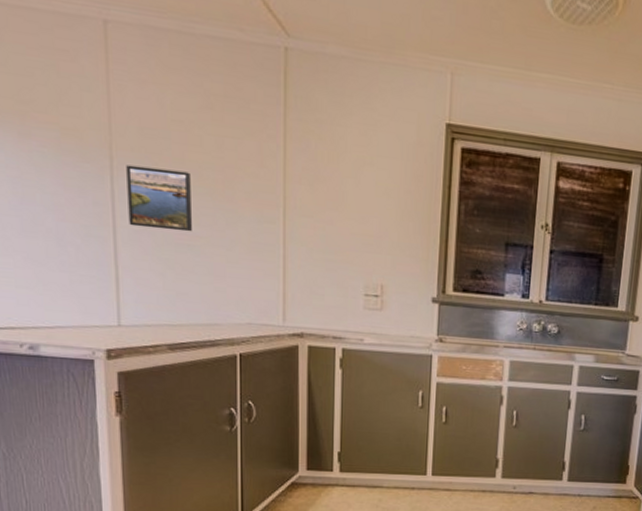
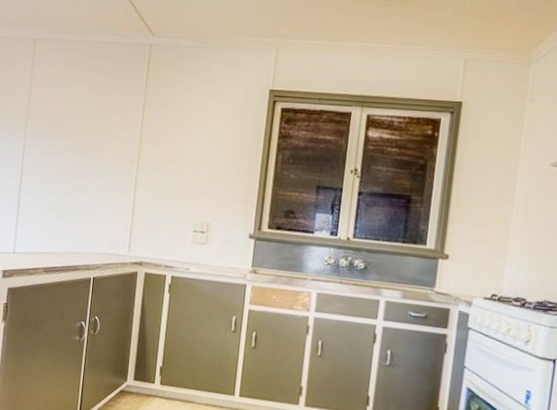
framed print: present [126,165,192,232] -> none [30,135,75,182]

